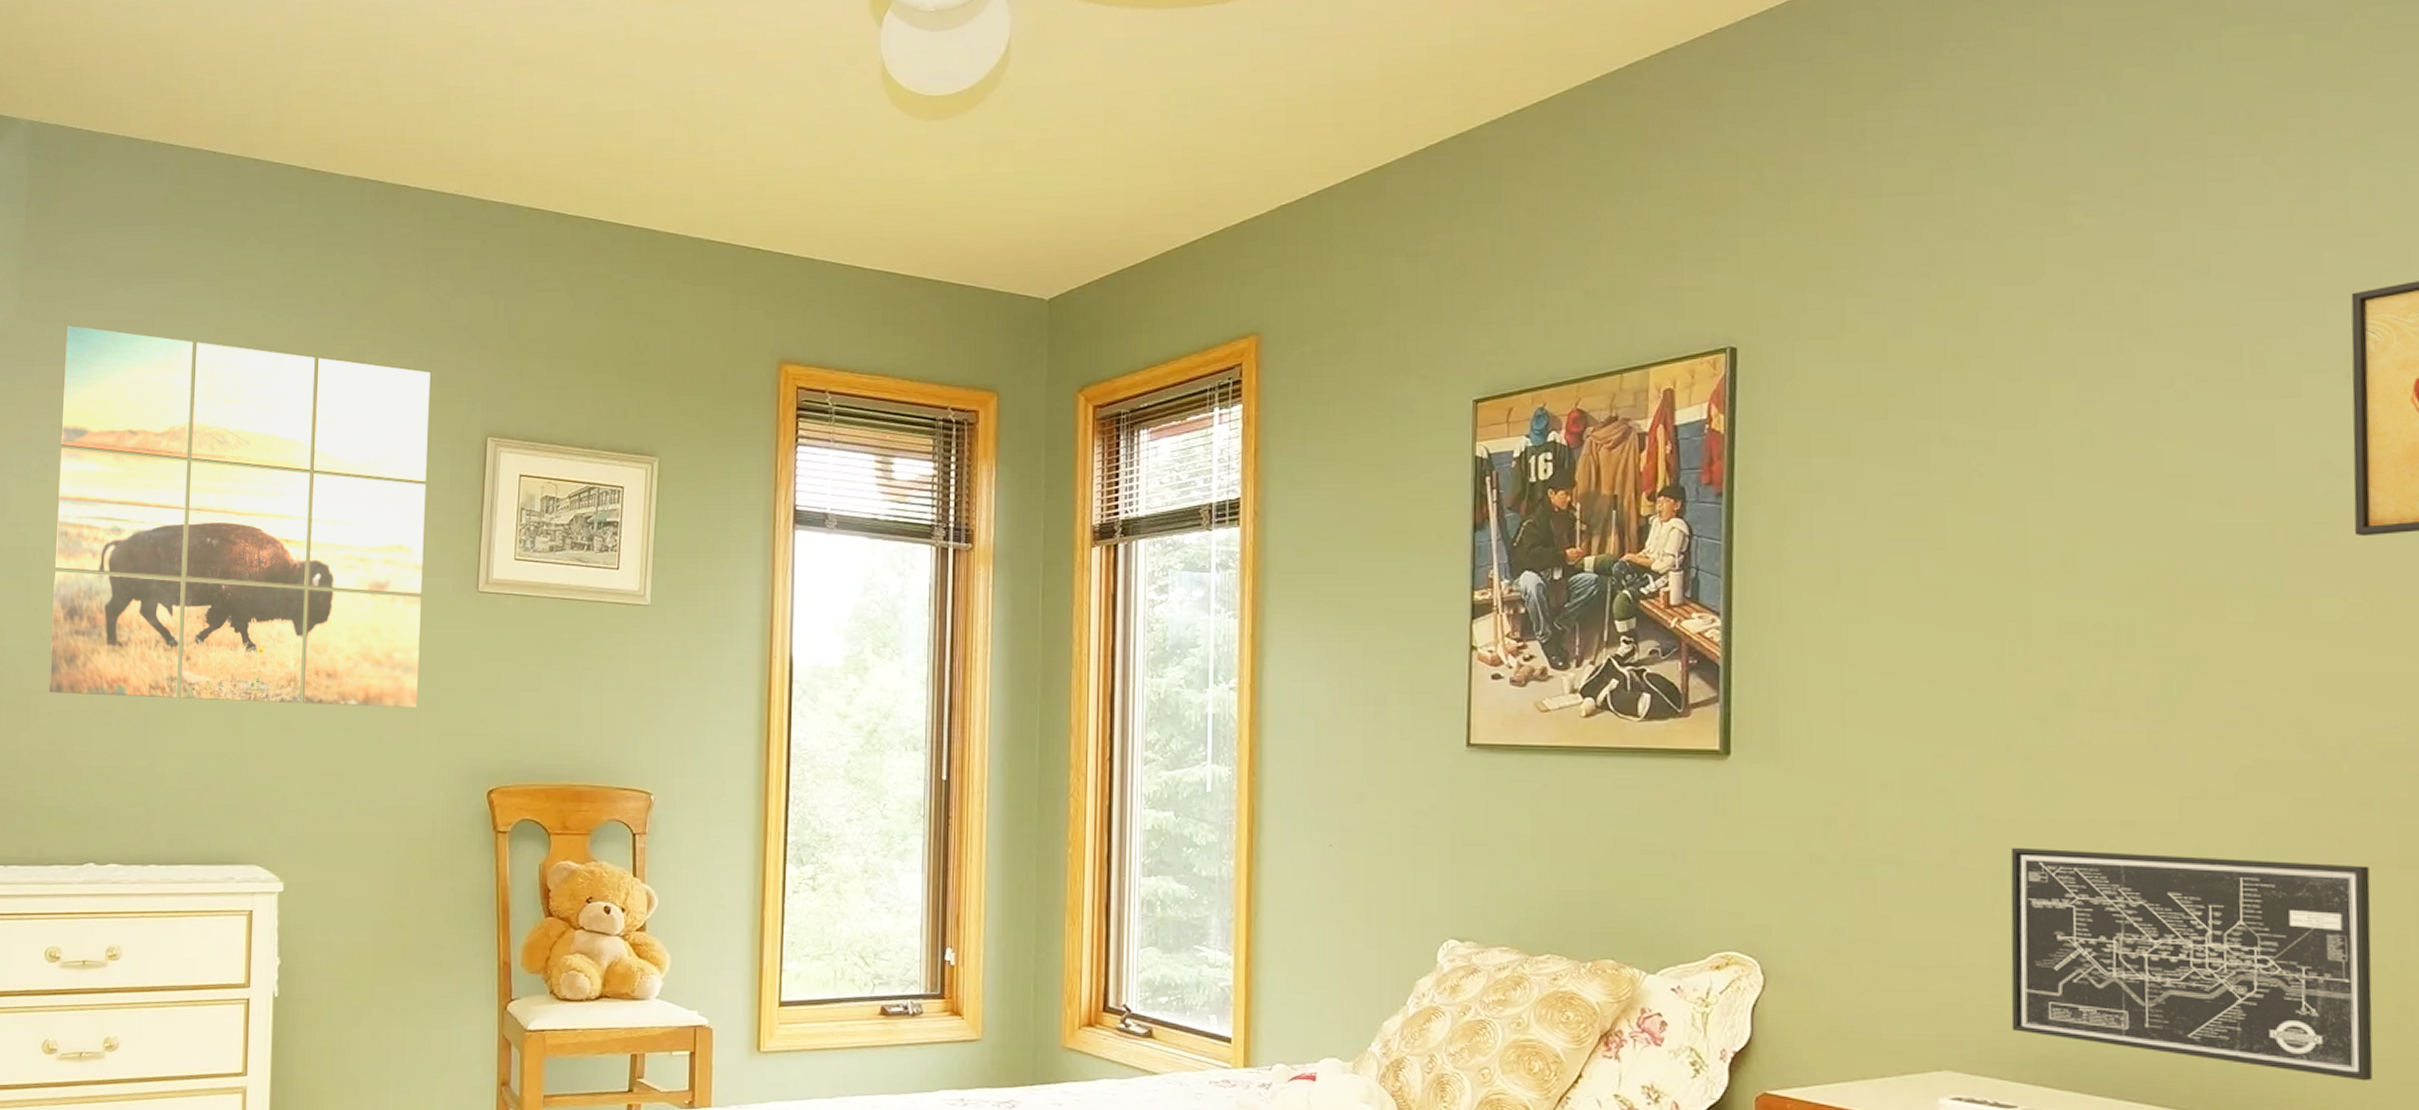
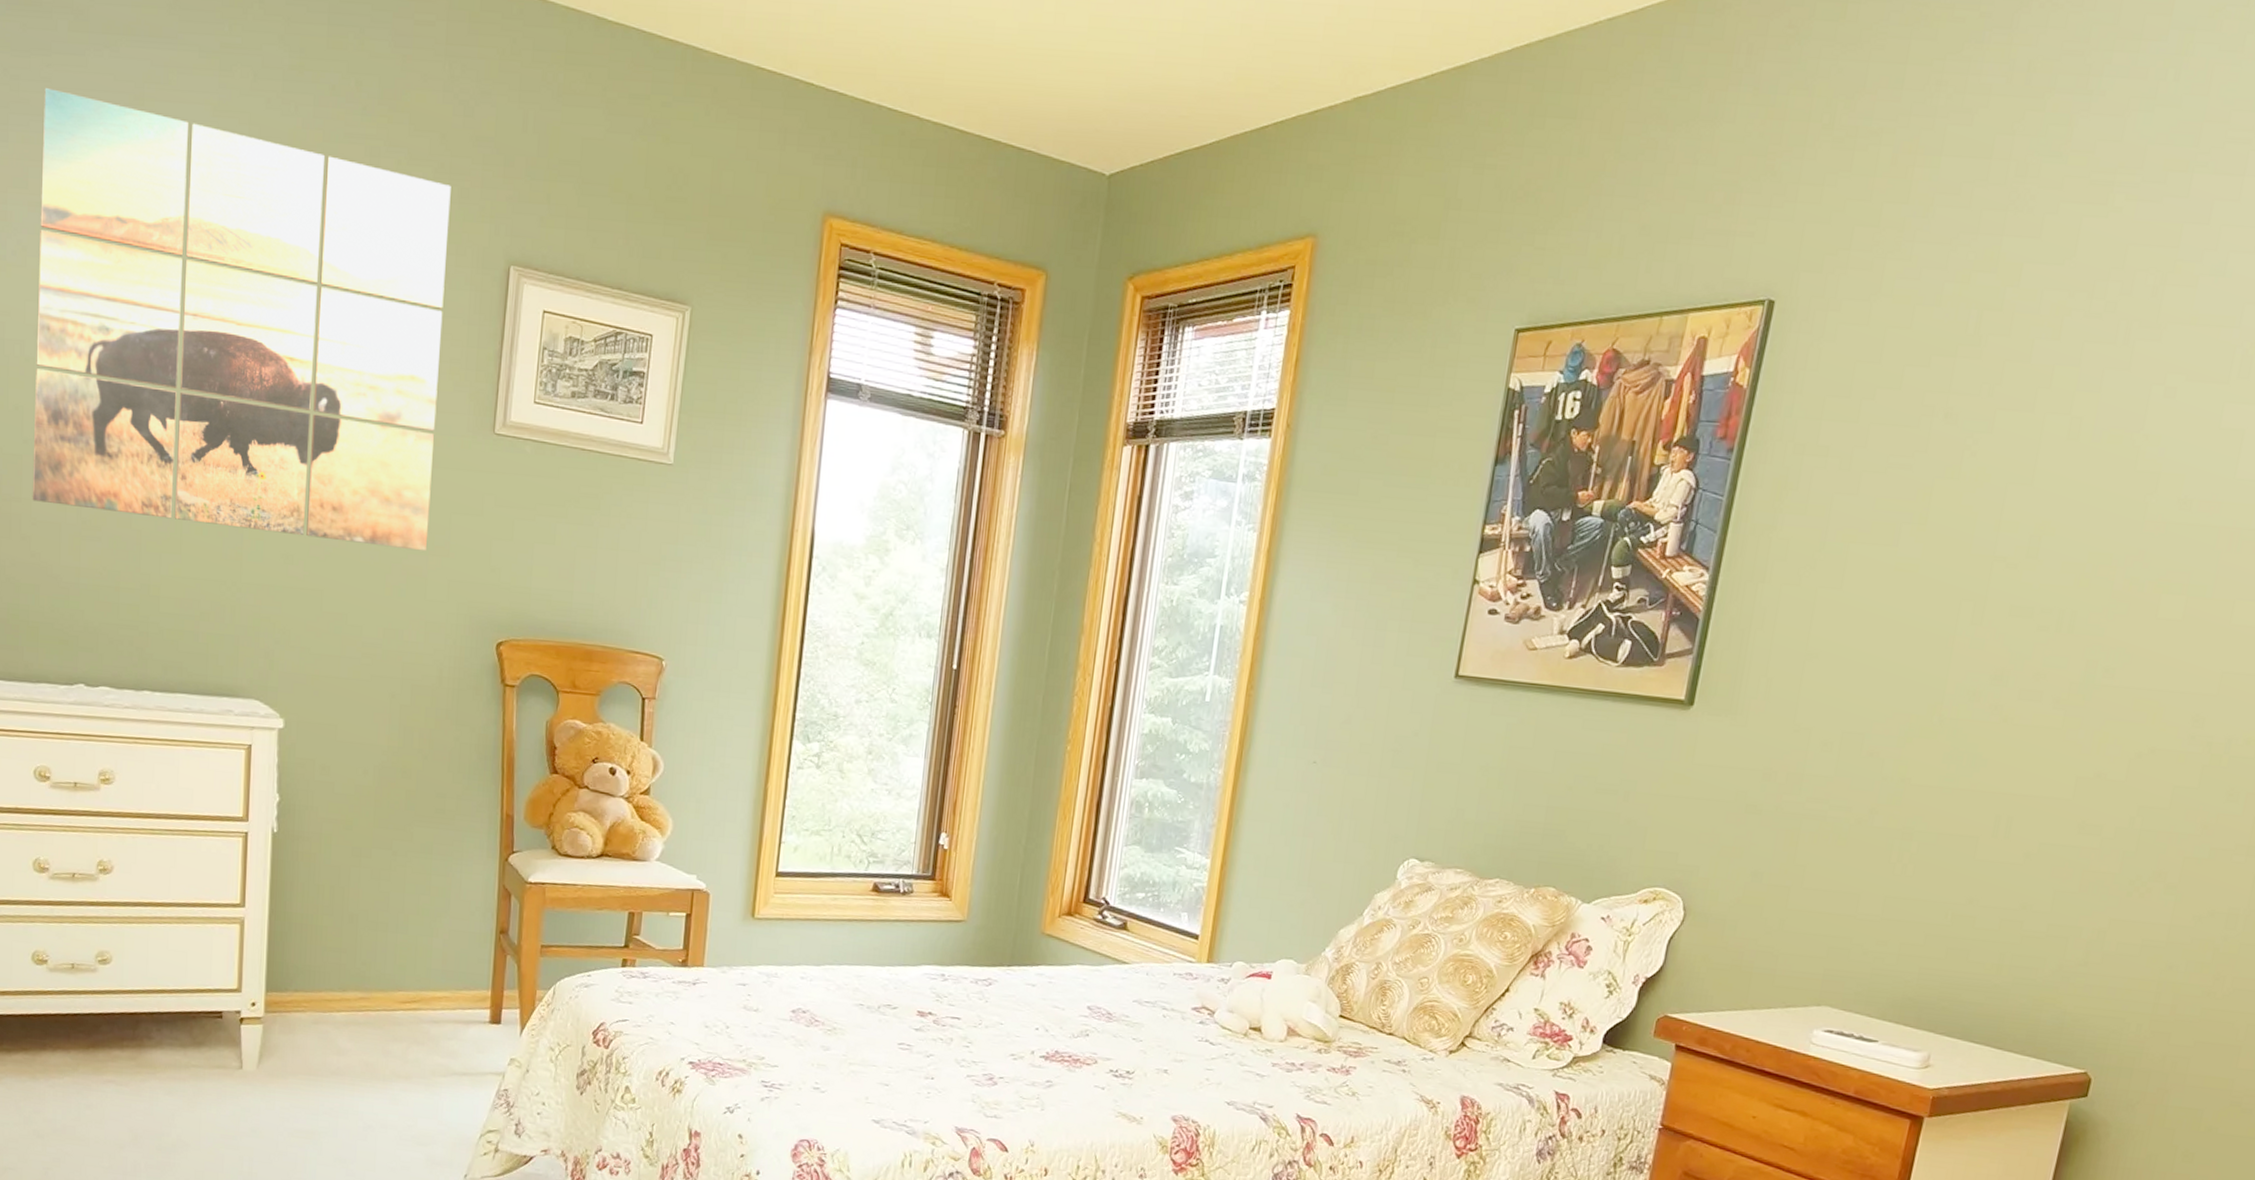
wall art: present [2010,847,2373,1081] -> none [1888,811,2222,1038]

